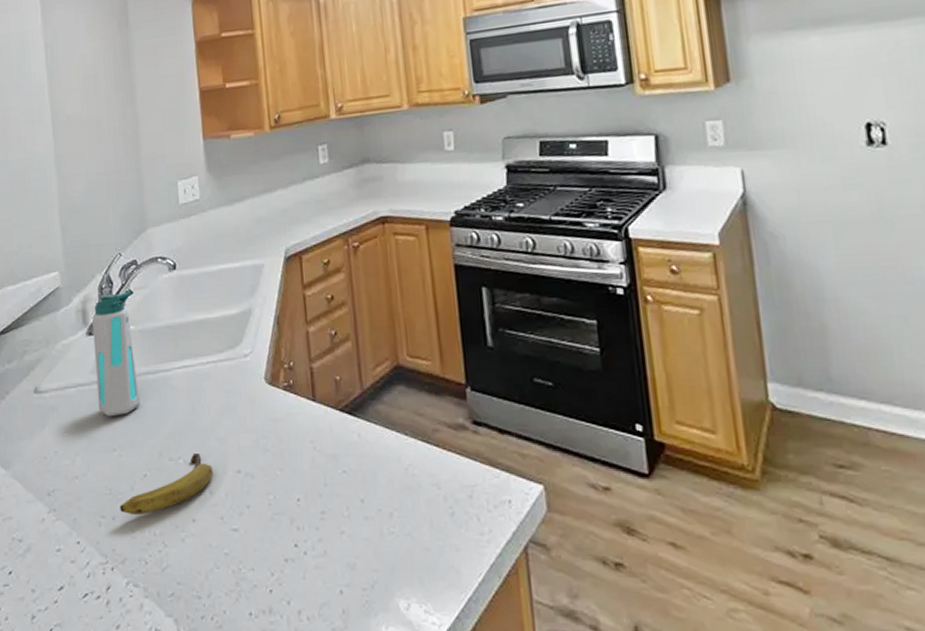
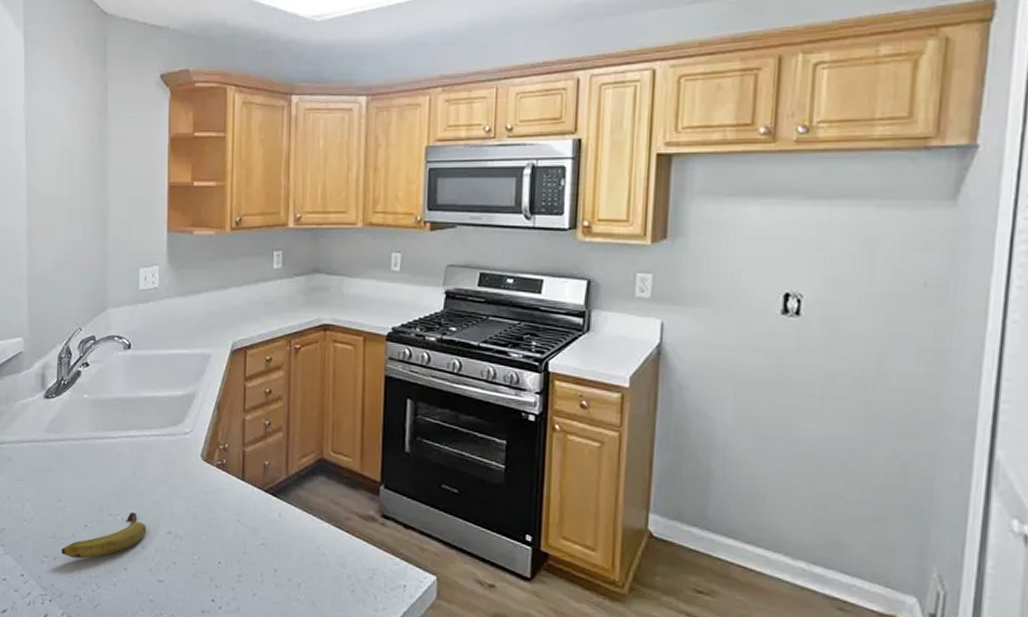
water bottle: present [92,291,141,417] -> none [49,363,88,472]

